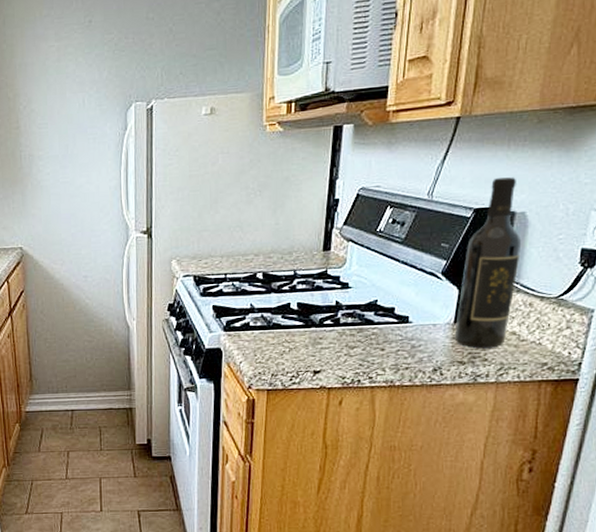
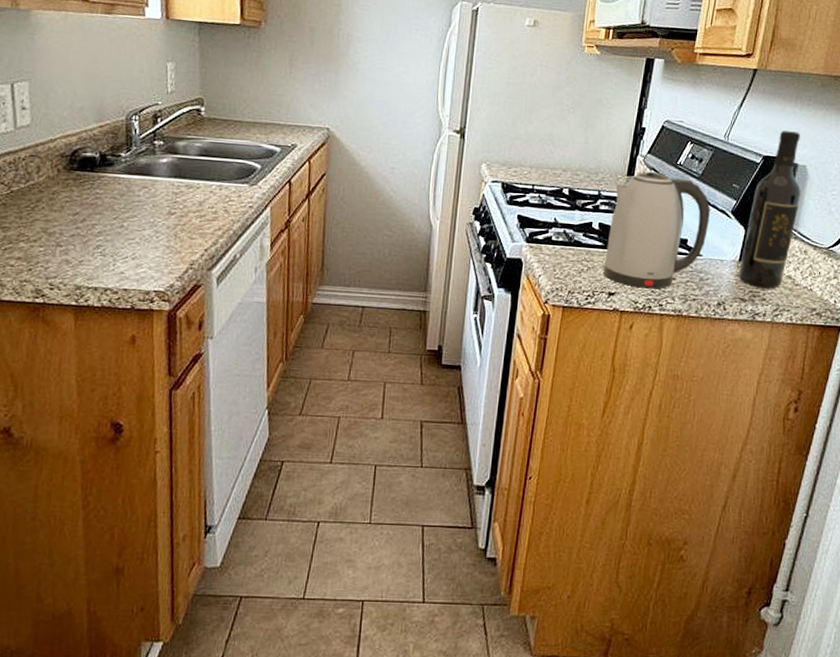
kettle: none [306,242,418,363] -> present [604,171,710,289]

